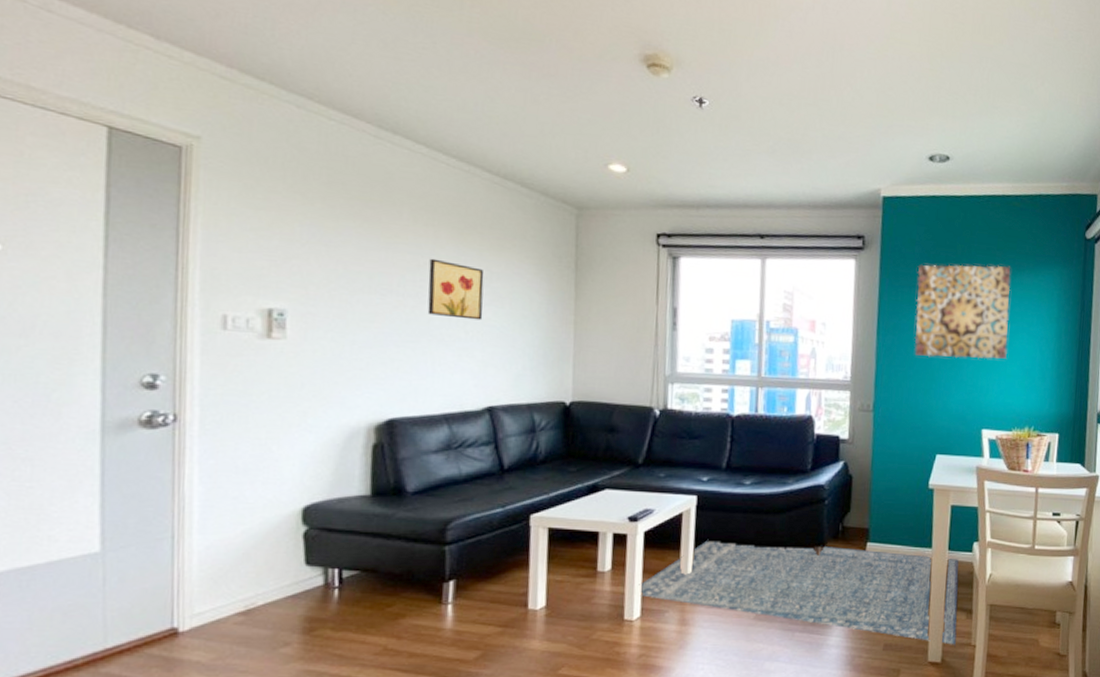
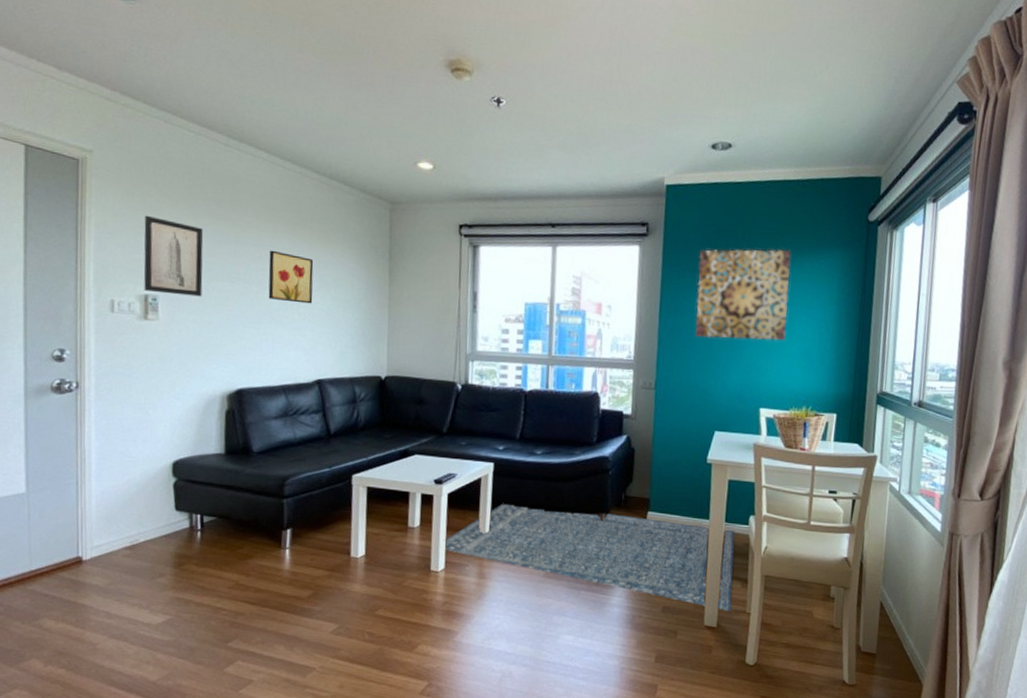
wall art: none [267,215,346,312] -> present [143,215,204,297]

